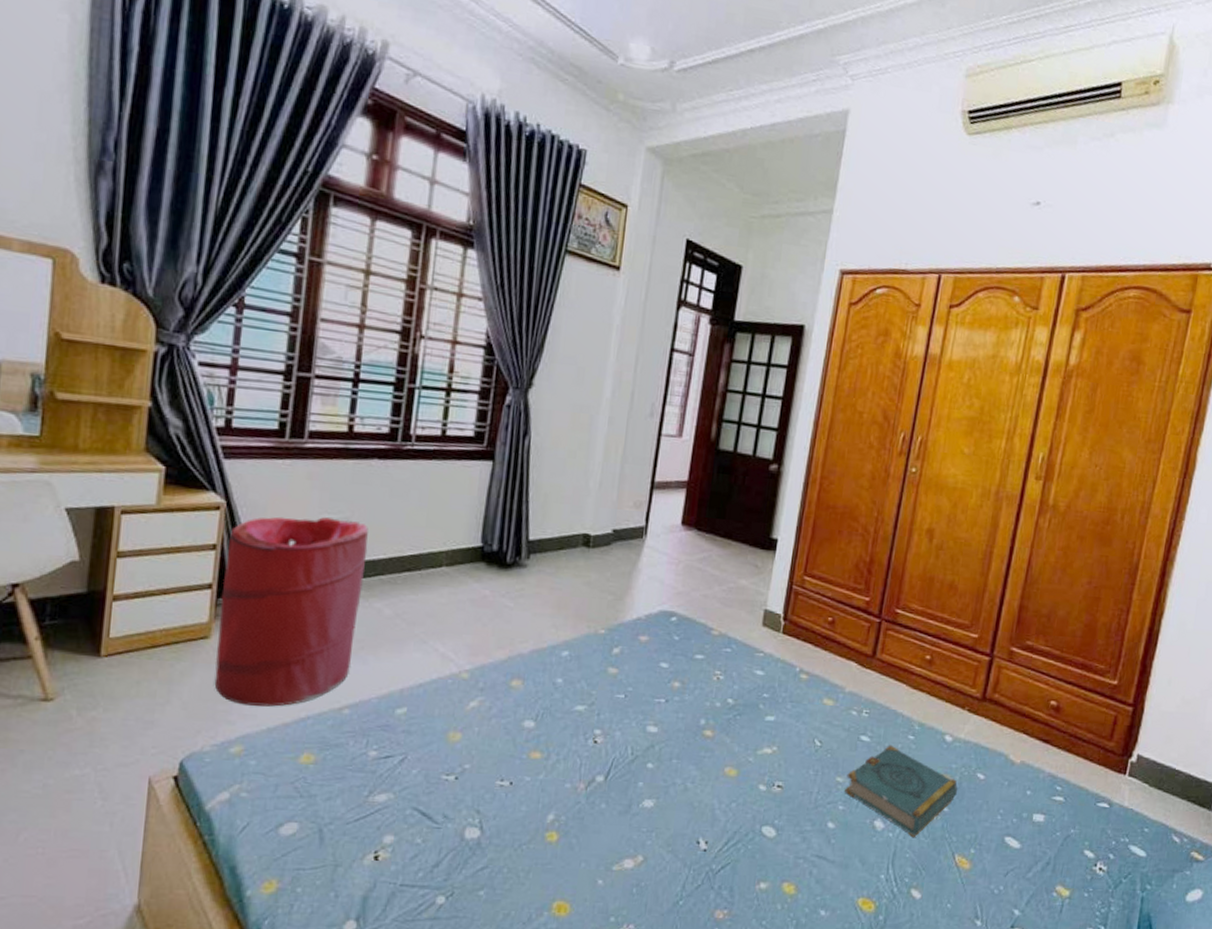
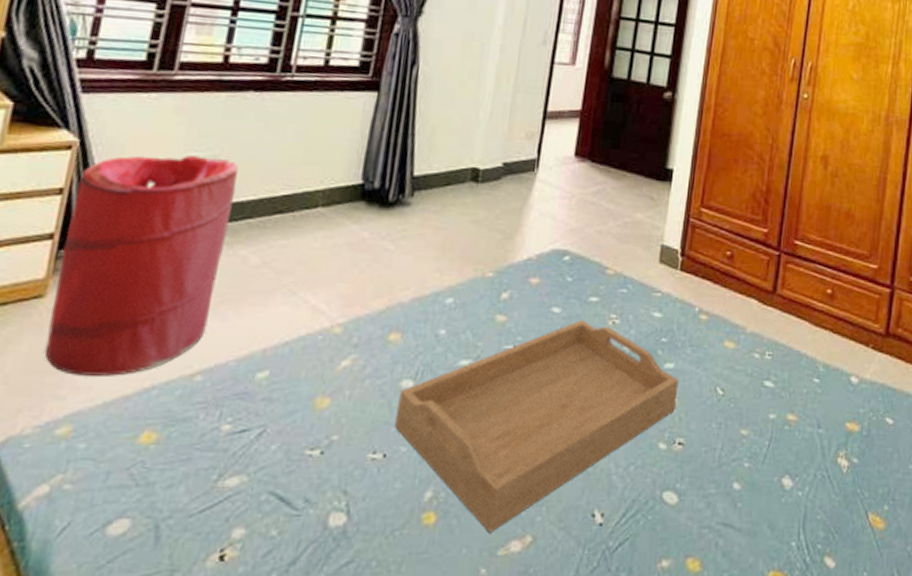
serving tray: none [519,675,779,852] -> present [395,320,679,533]
book: present [845,744,958,838] -> none [750,390,867,496]

